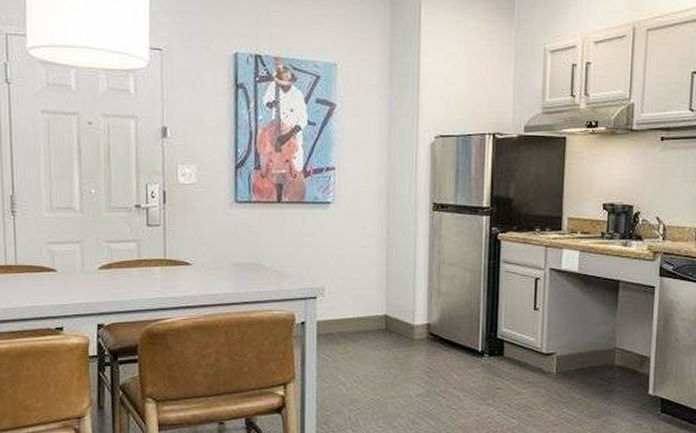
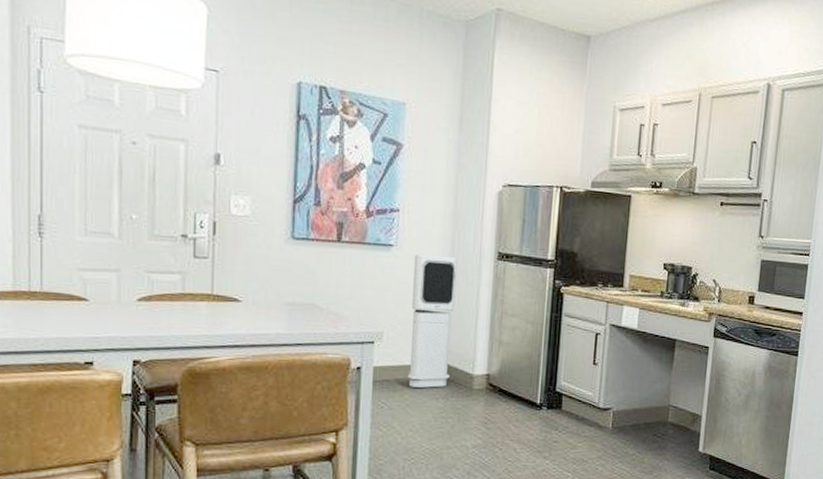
air purifier: none [350,210,394,339] -> present [407,255,458,388]

